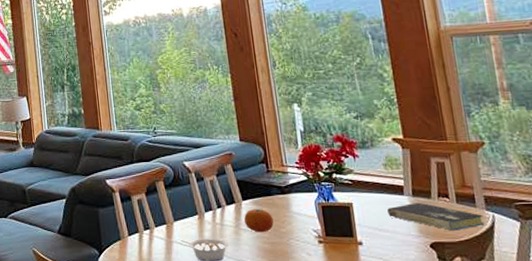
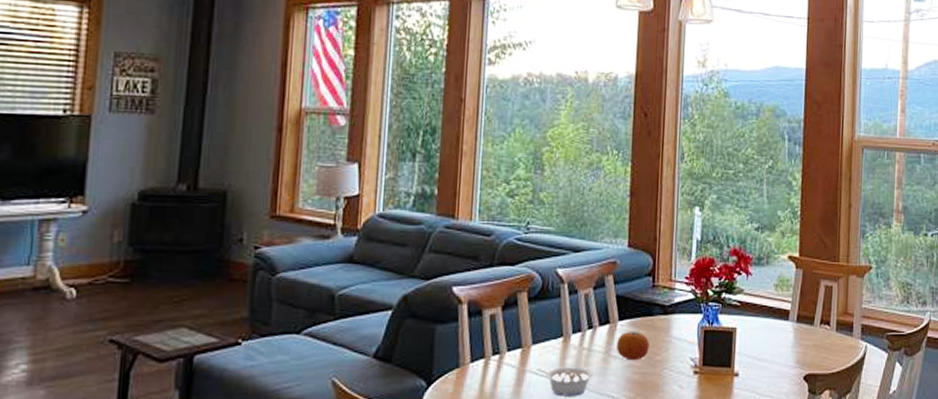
book: present [387,202,485,231] -> none [770,329,857,362]

